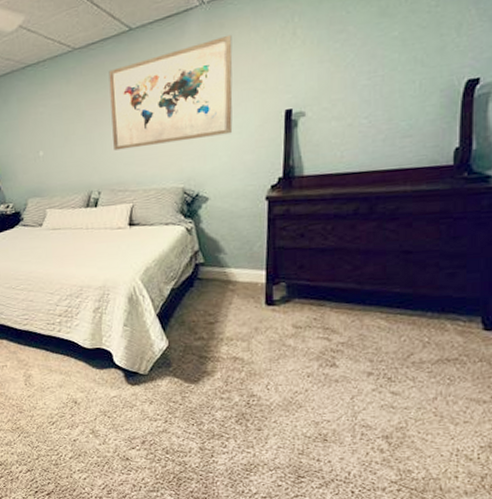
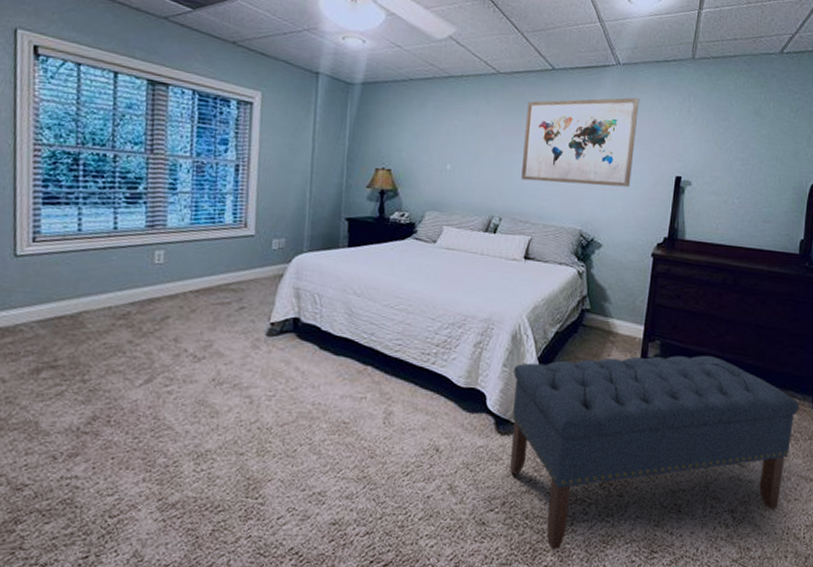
bench: none [135,289,464,479] -> present [510,355,799,551]

